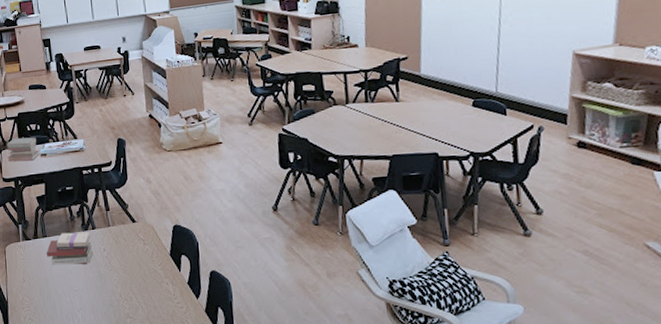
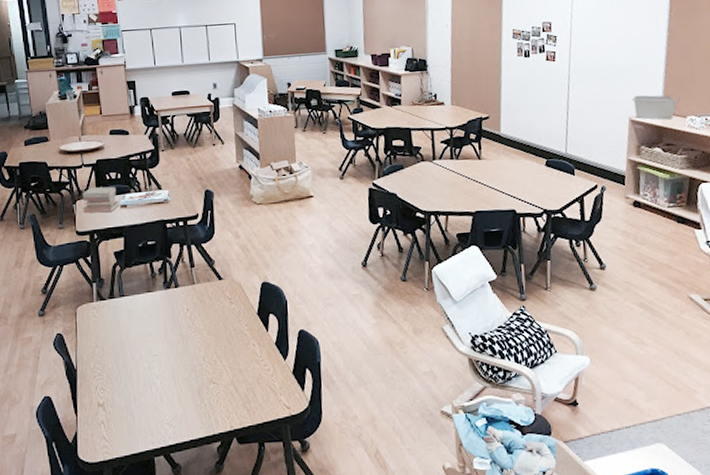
books: present [46,232,93,265] -> none [122,290,175,328]
storage bin: none [577,24,637,53] -> present [632,95,680,120]

